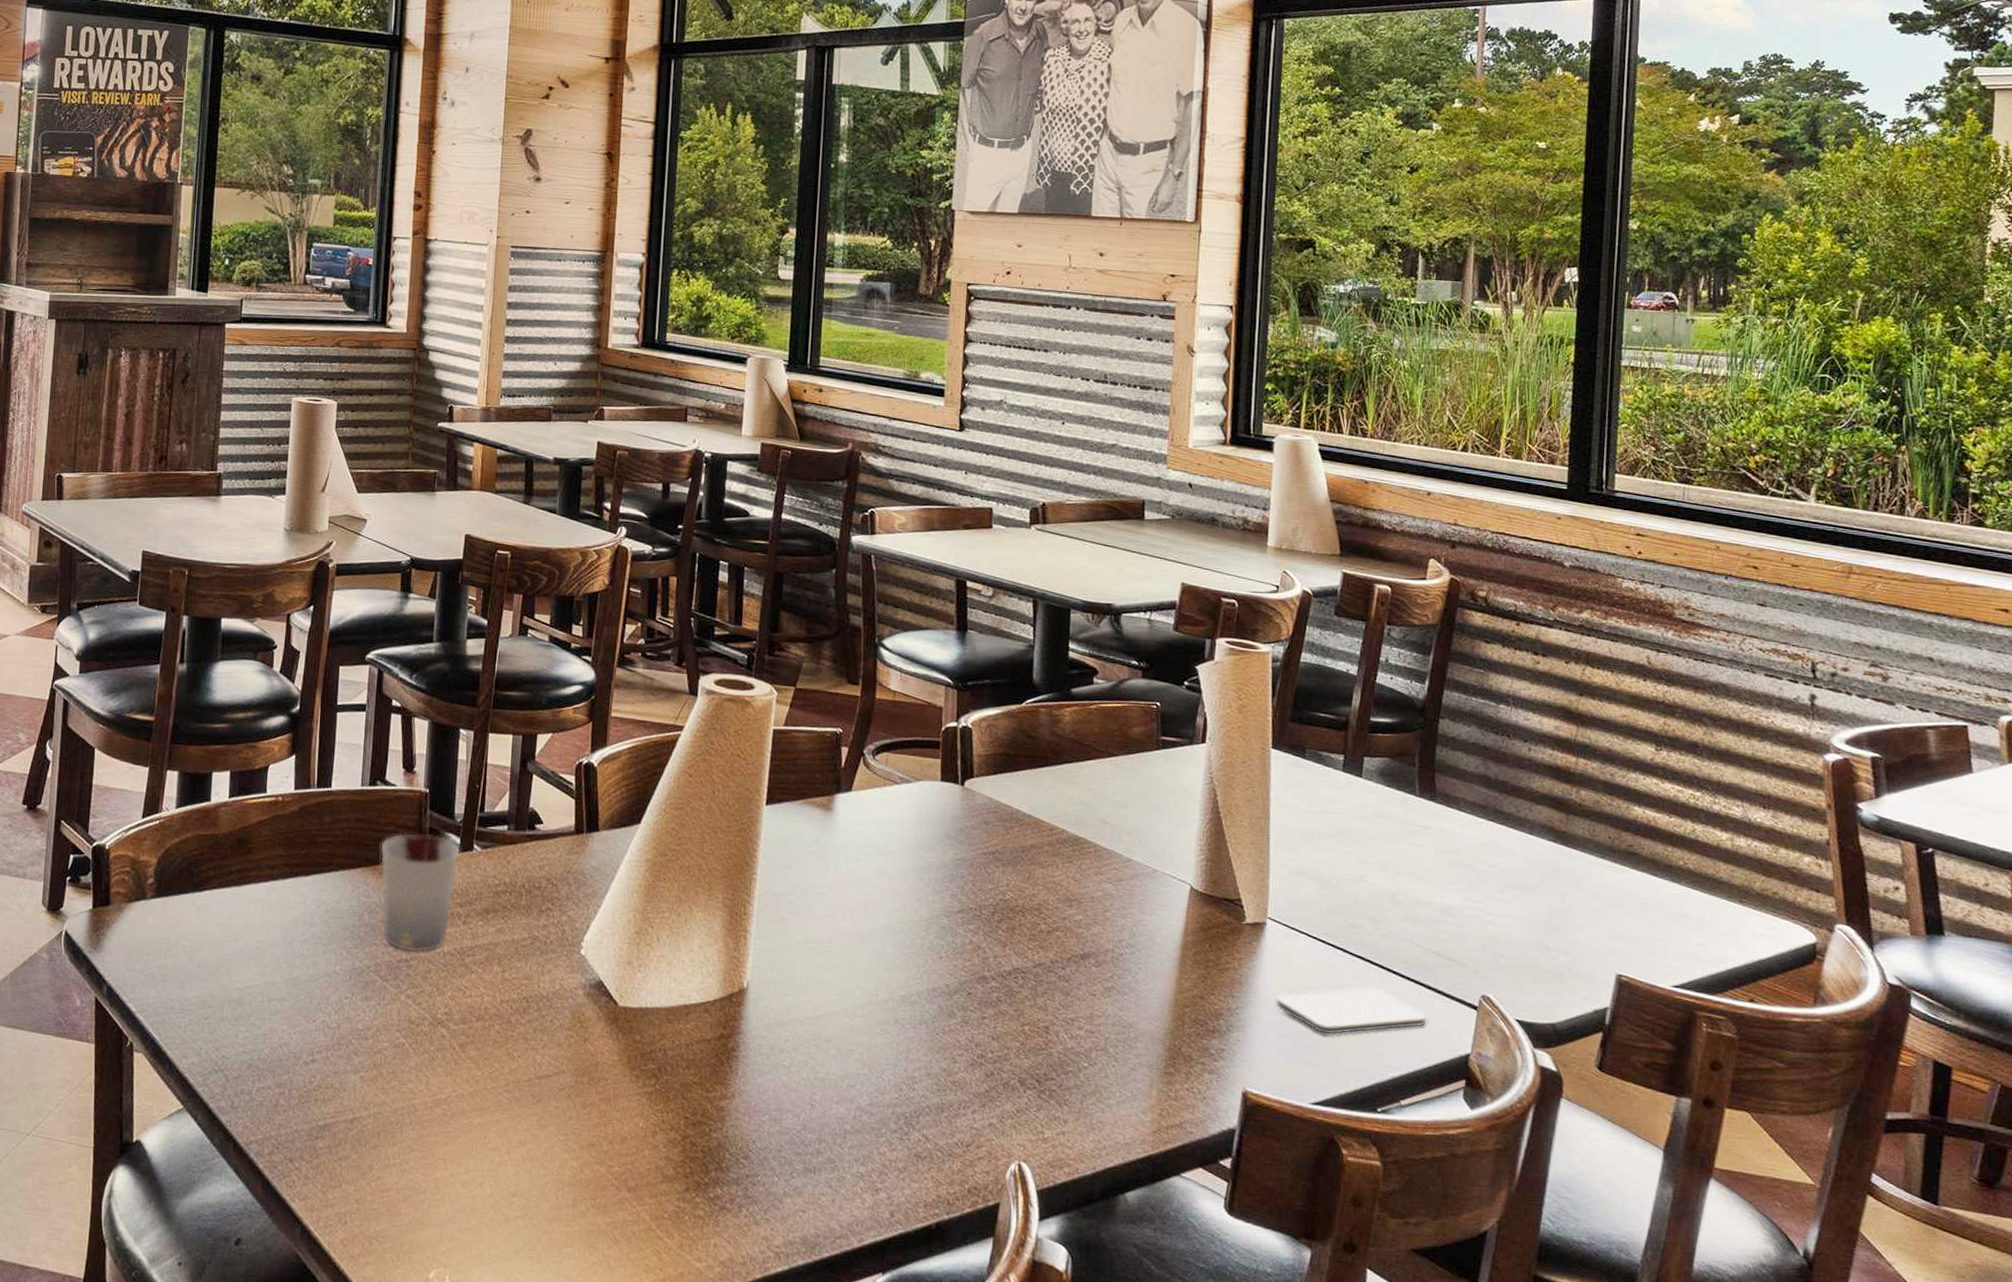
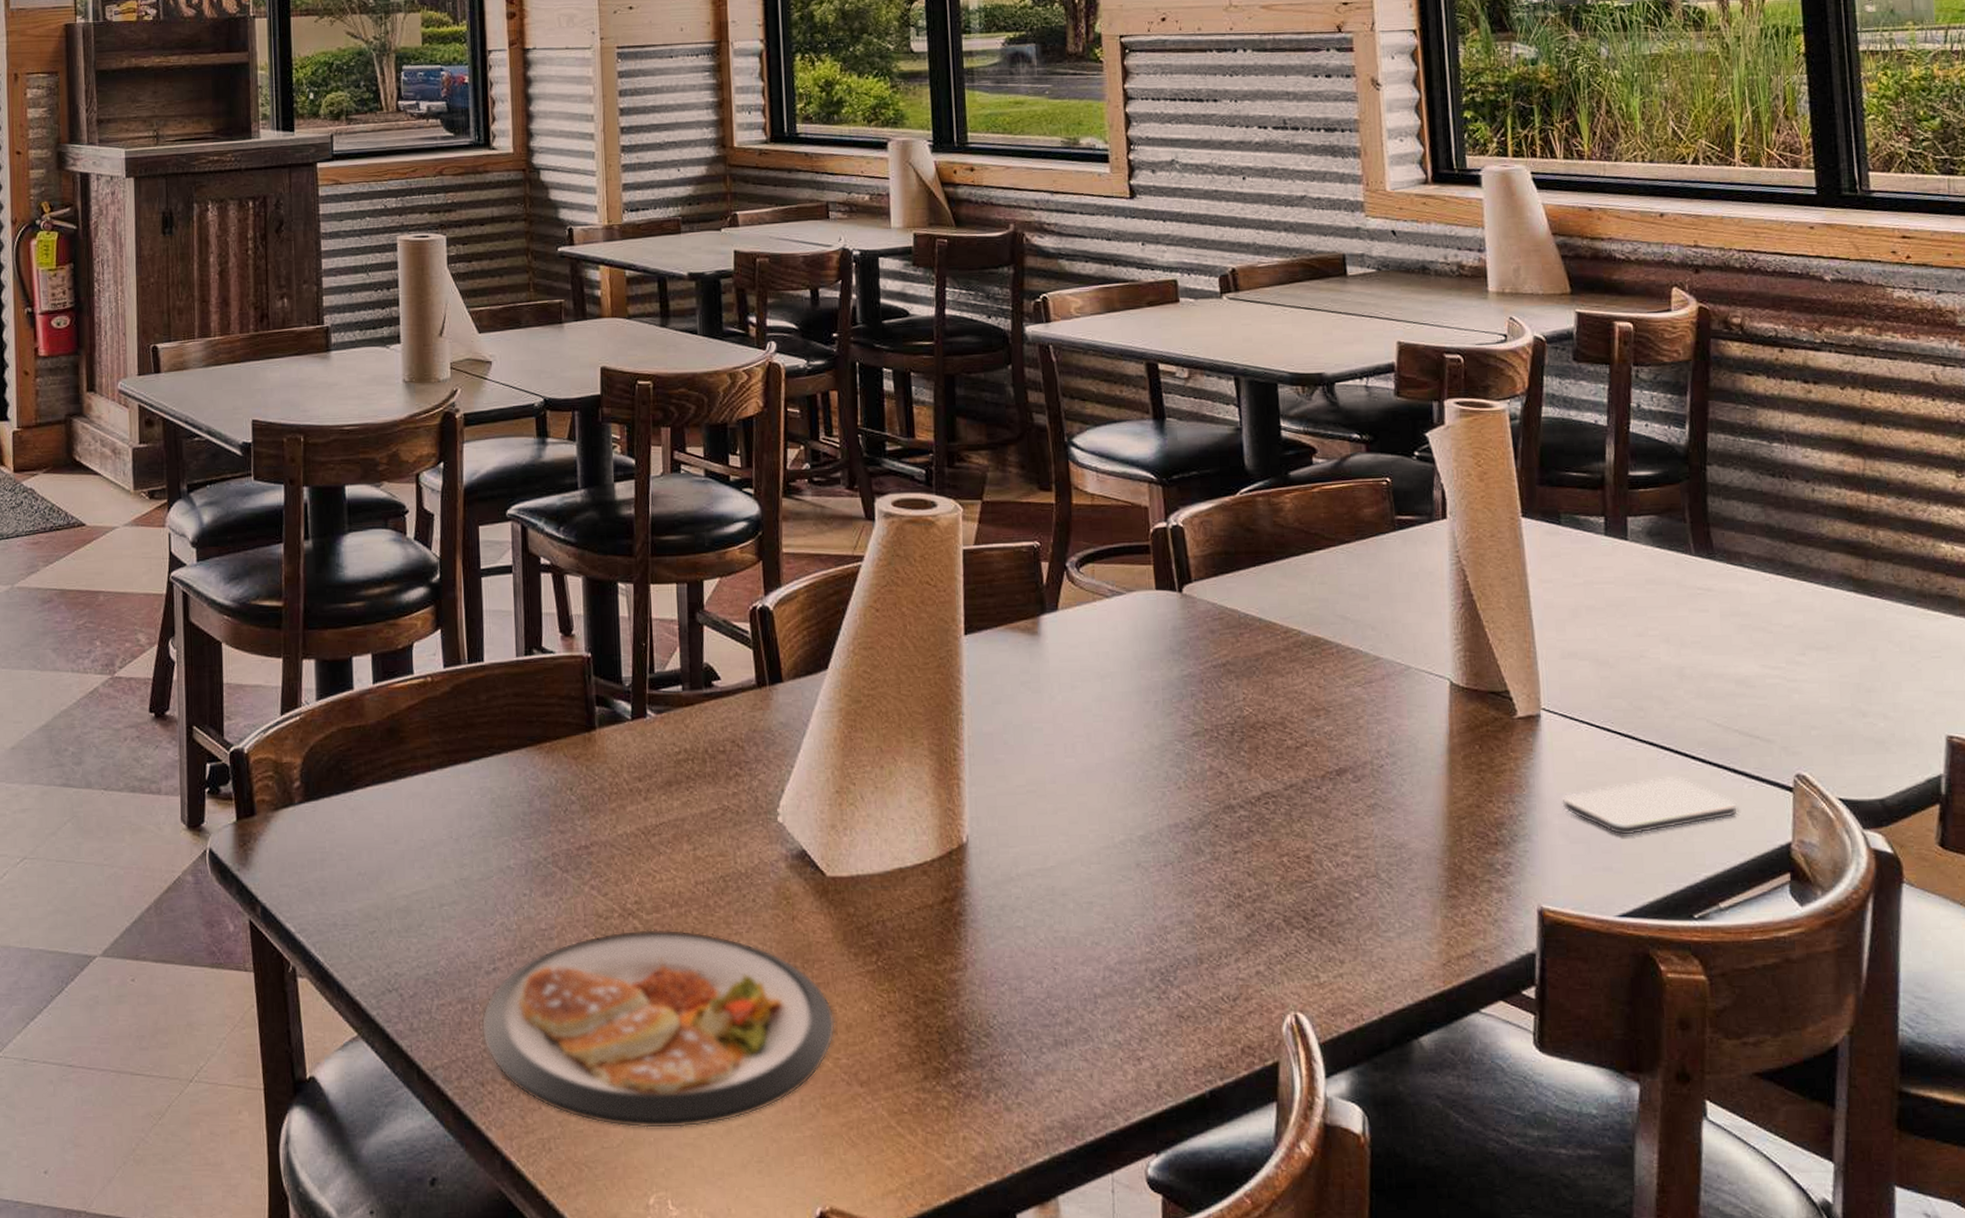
dish: none [295,1037,612,1214] -> present [481,929,835,1129]
cup: present [380,832,461,953] -> none [545,702,633,838]

